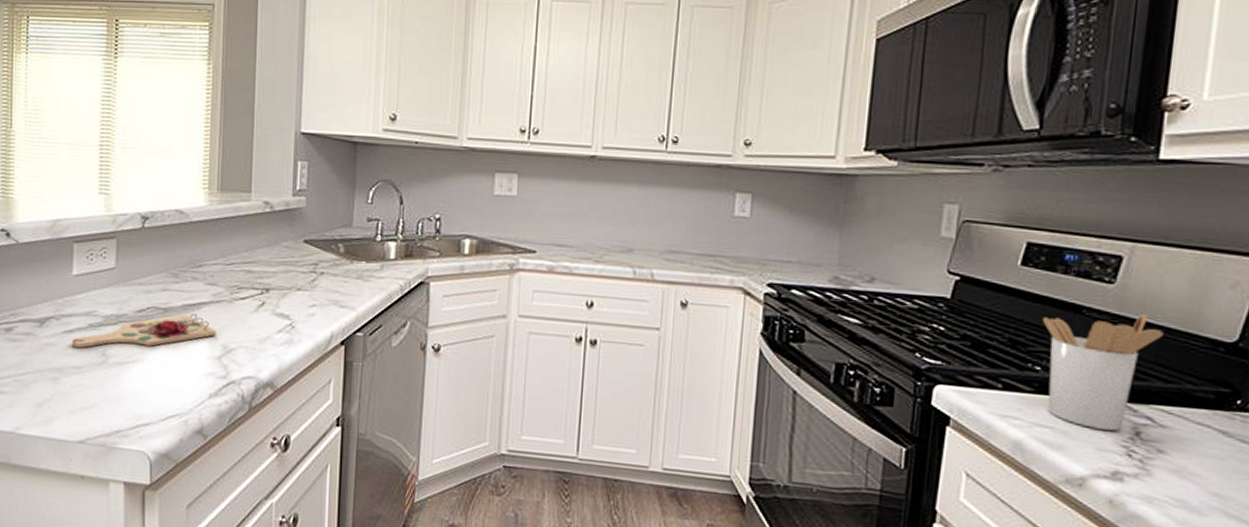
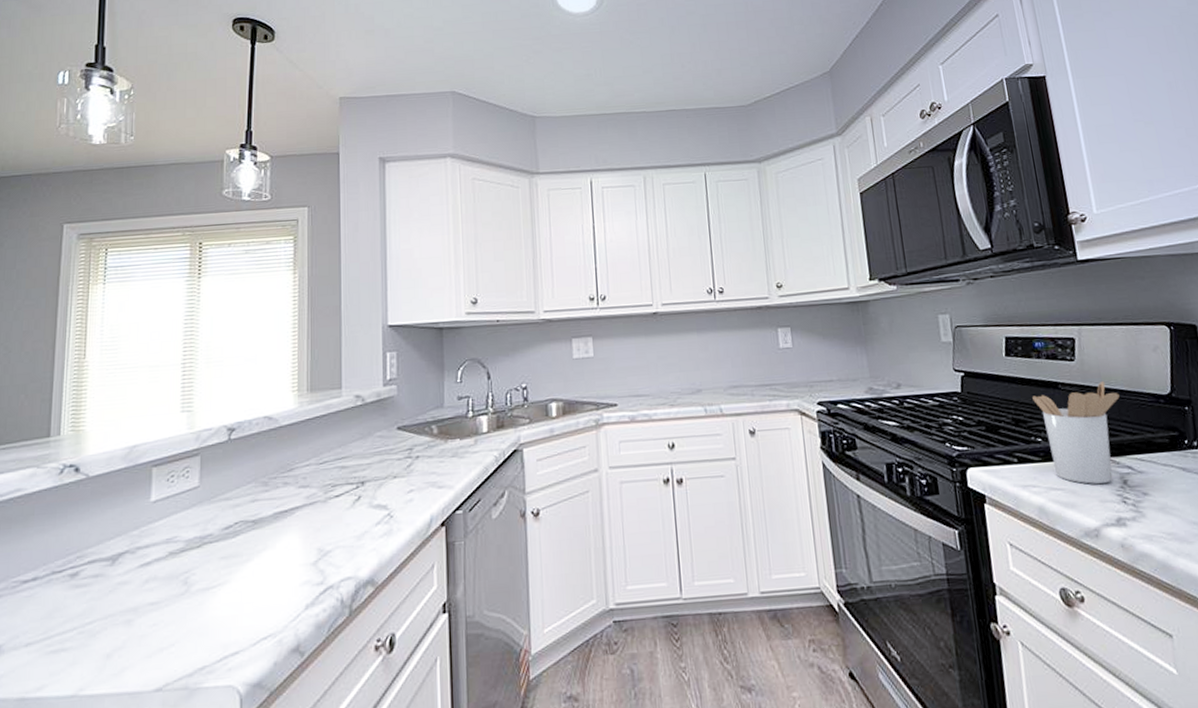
cutting board: present [71,314,216,348] -> none [148,521,311,581]

